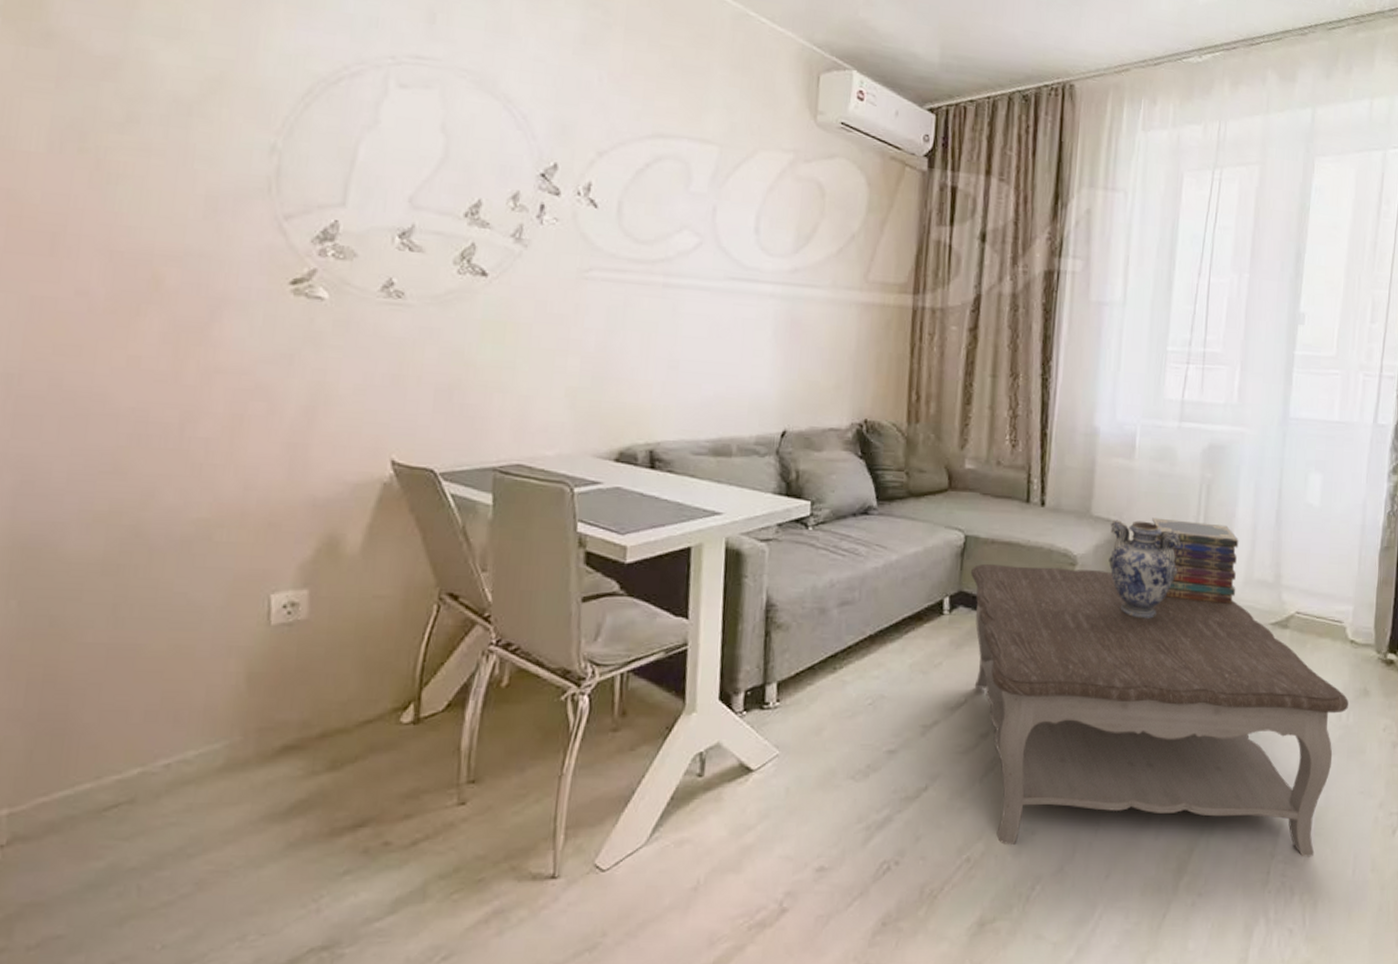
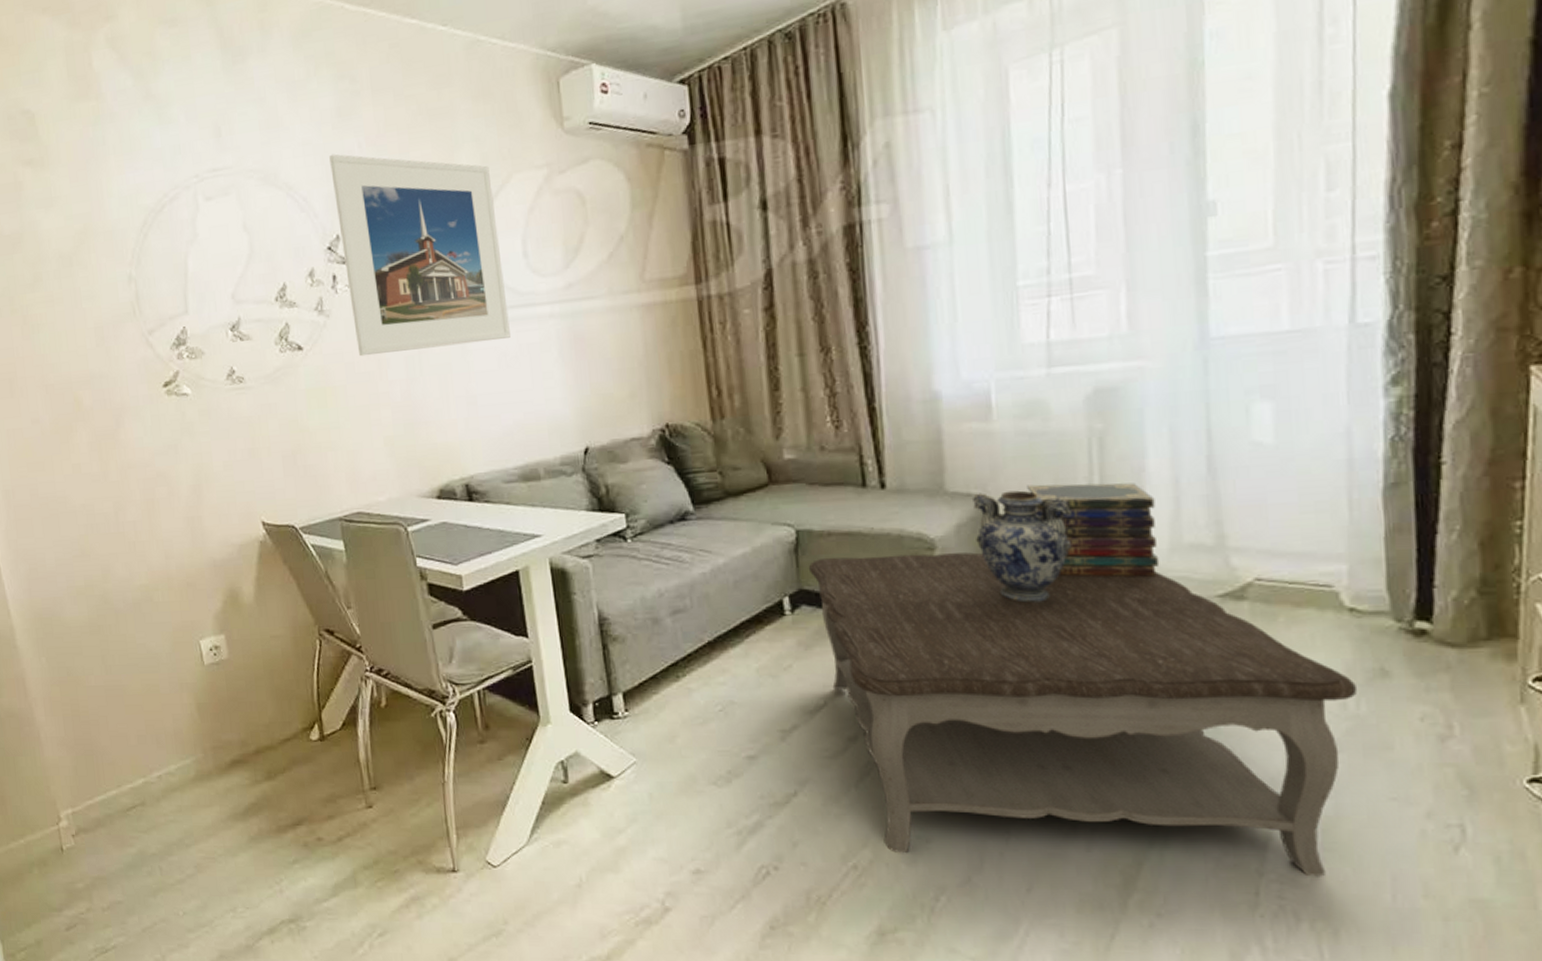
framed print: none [554,79,736,309] -> present [329,153,511,357]

